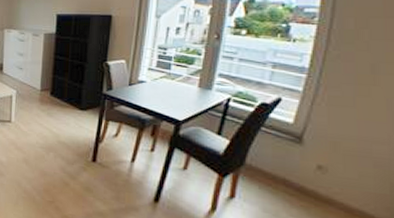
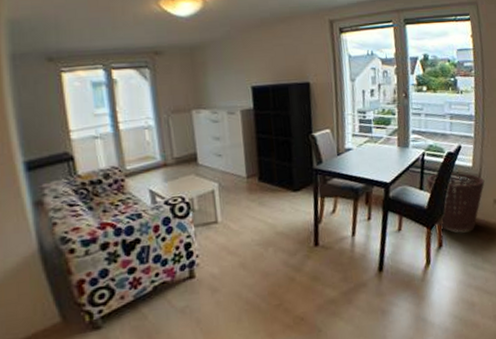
basket: none [228,121,308,191] -> present [426,172,485,233]

